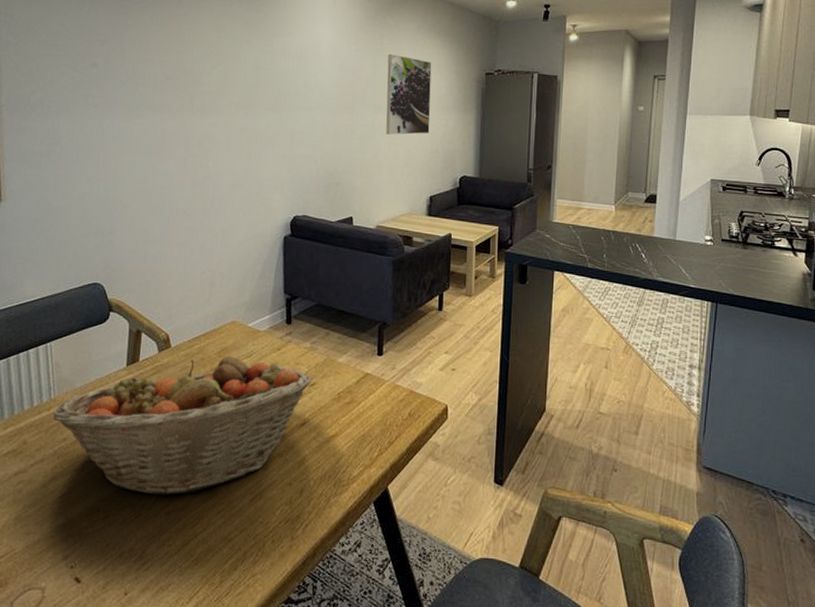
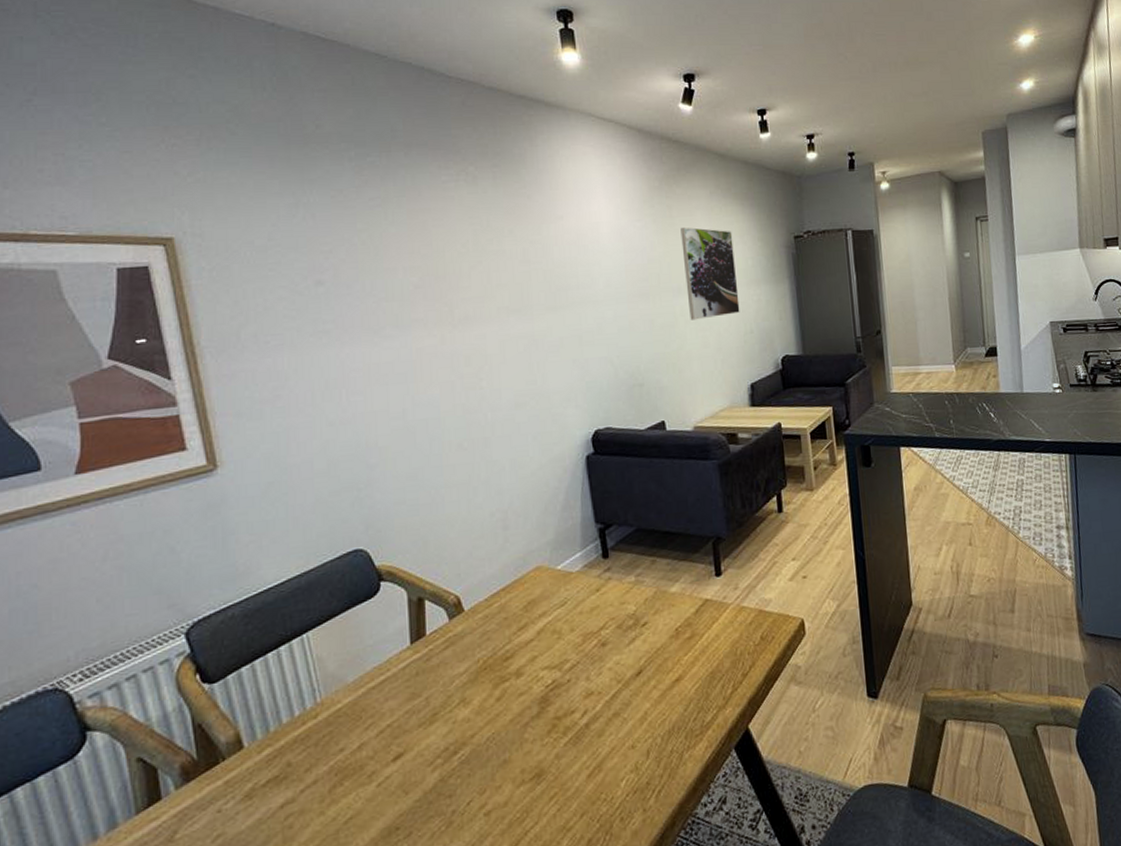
fruit basket: present [53,356,311,496] -> none [322,607,642,797]

